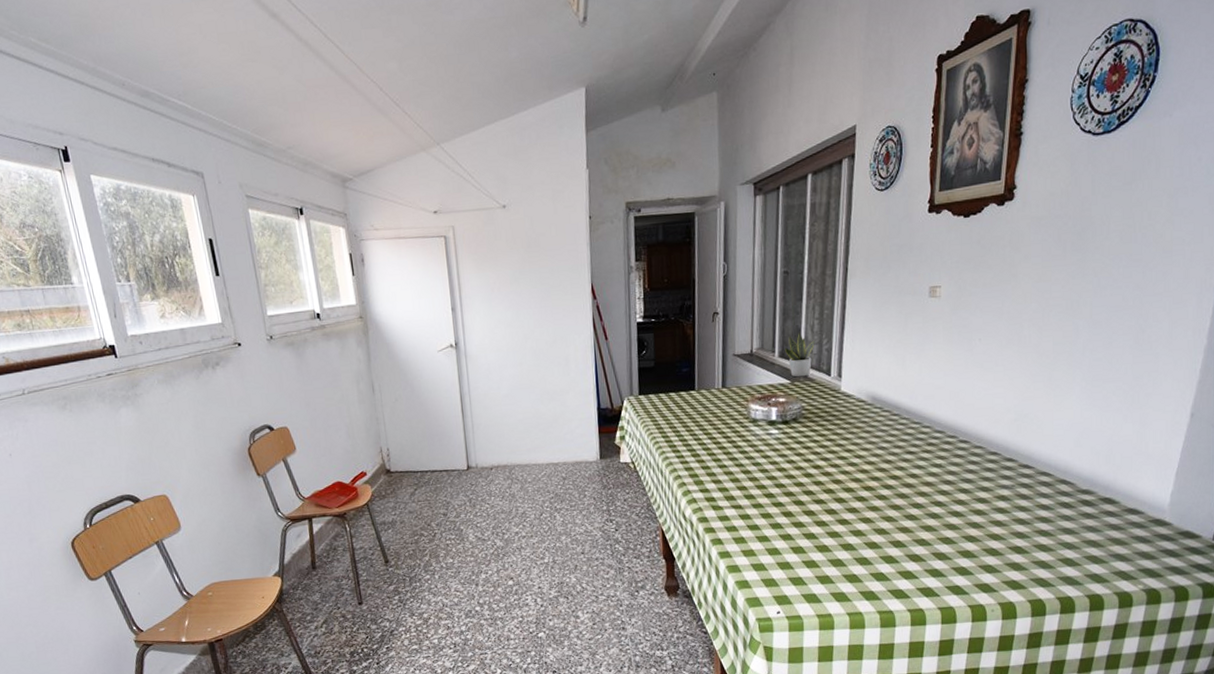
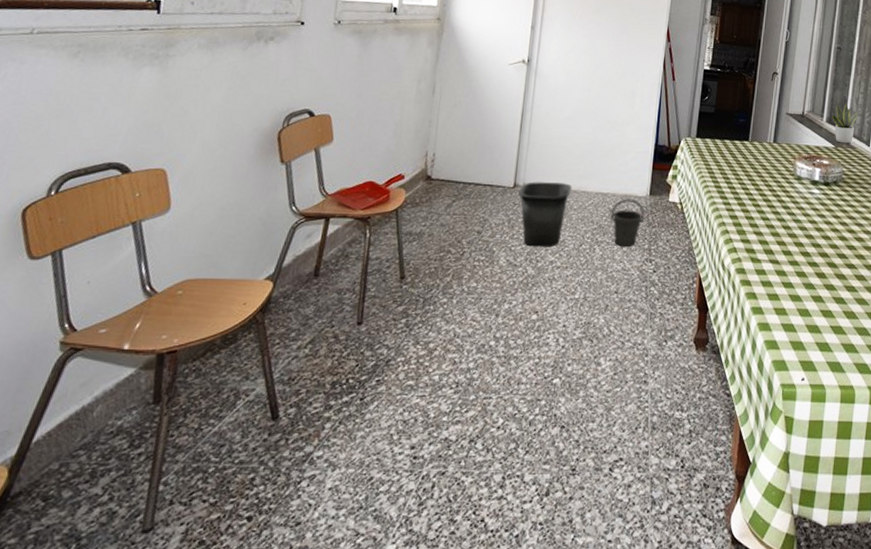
waste bin: none [473,459,523,522] -> present [518,182,573,247]
bucket: none [565,465,599,511] -> present [611,198,645,246]

